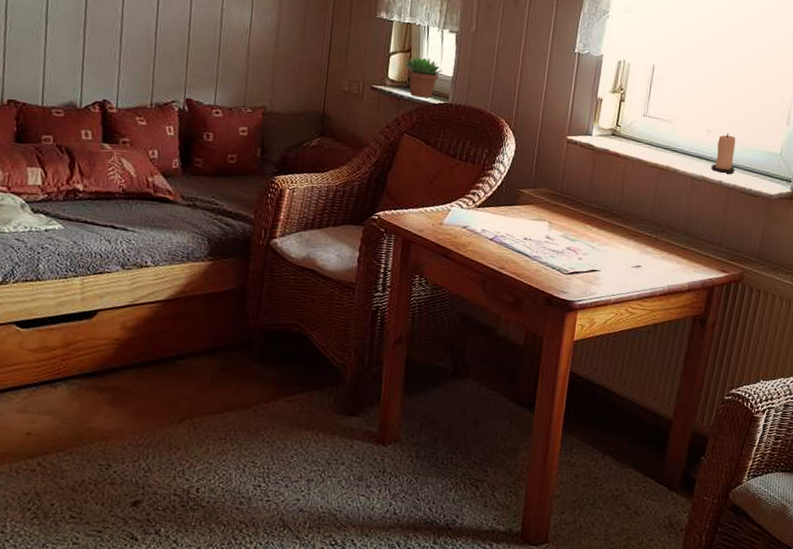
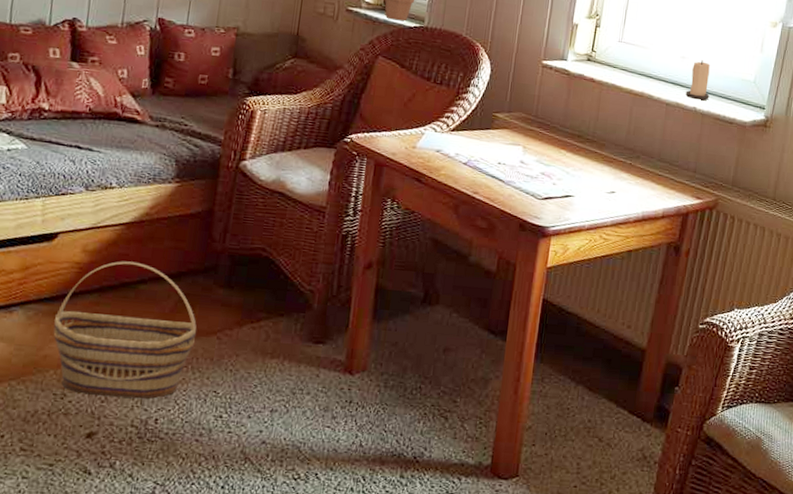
basket: none [96,337,234,470] -> present [53,261,197,399]

